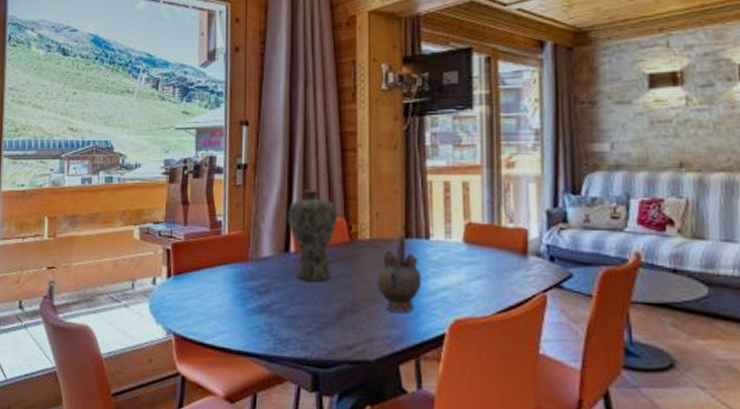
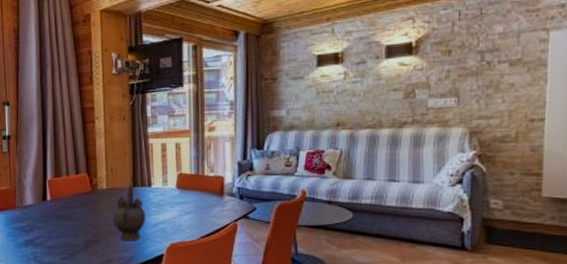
vase: present [288,188,338,281] -> none [44,152,82,221]

